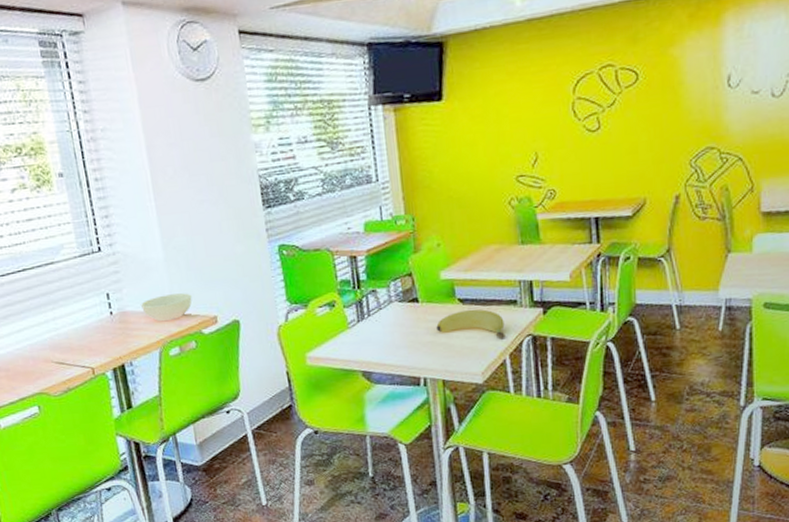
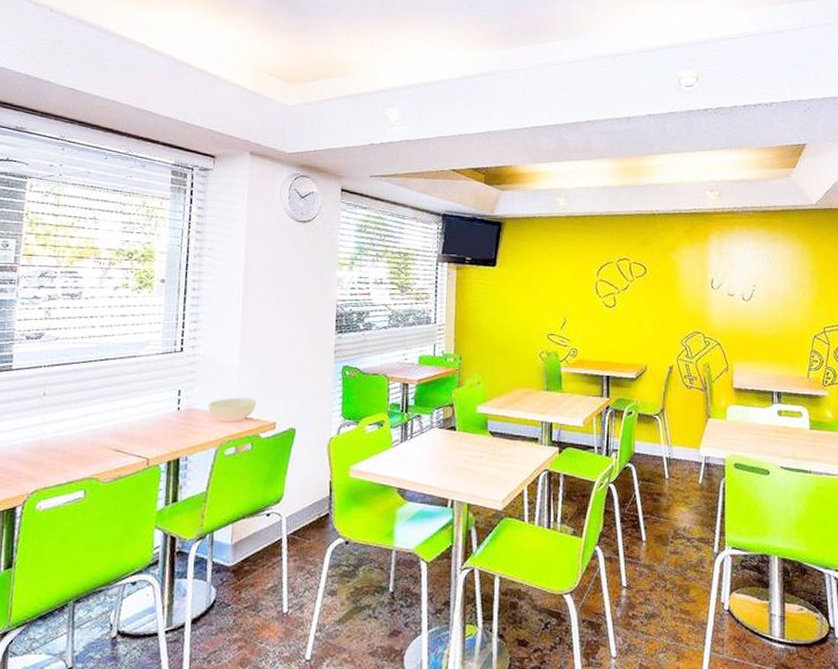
banana: present [436,309,506,340] -> none [468,443,526,472]

